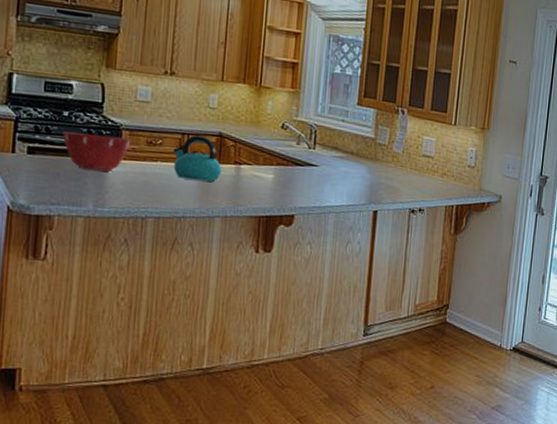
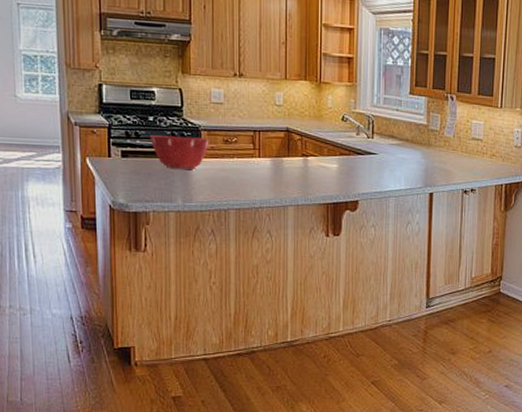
kettle: present [173,135,222,182] -> none [247,132,292,174]

